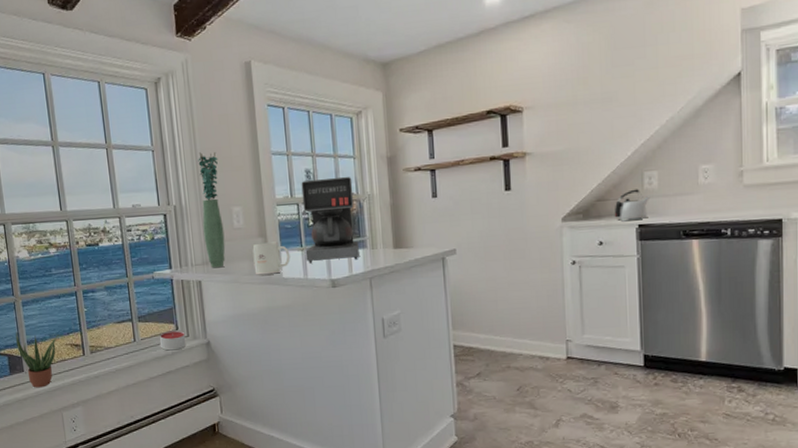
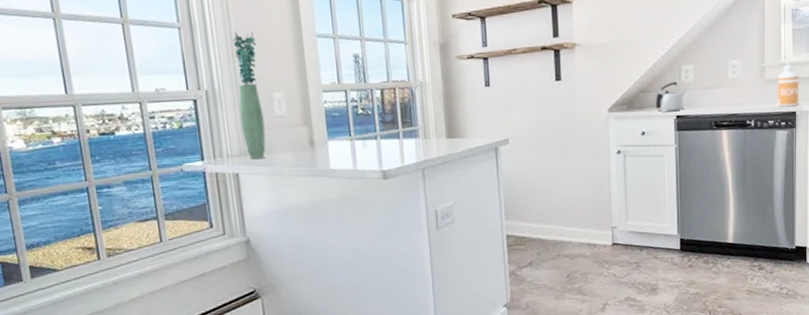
potted plant: present [15,331,59,388] -> none [10,235,67,300]
candle: present [159,330,186,351] -> none [191,228,222,251]
mug: present [252,241,291,275] -> none [296,130,338,167]
coffee maker: present [301,176,359,264] -> none [349,62,412,154]
soap dispenser: none [758,162,787,214] -> present [777,60,800,107]

